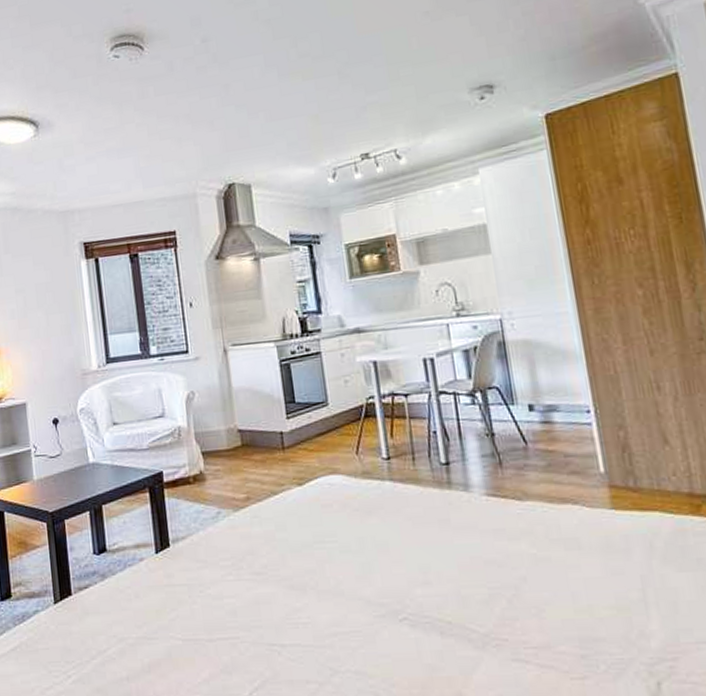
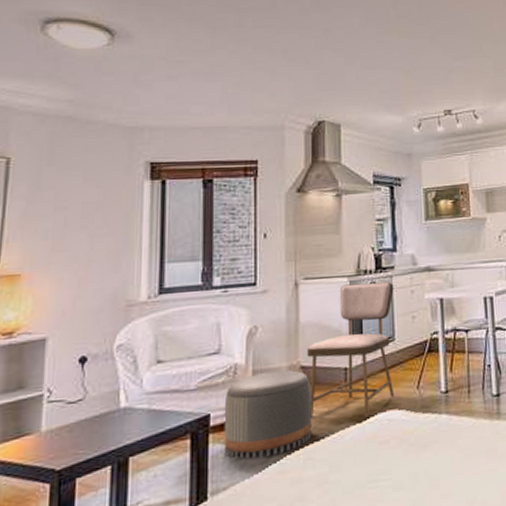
pouf: none [173,432,256,514] -> present [223,369,312,460]
dining chair: none [241,345,334,482] -> present [306,281,395,419]

